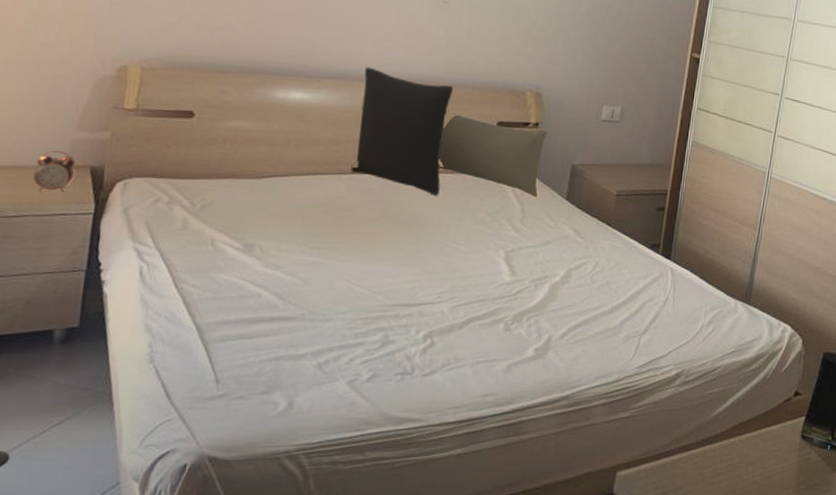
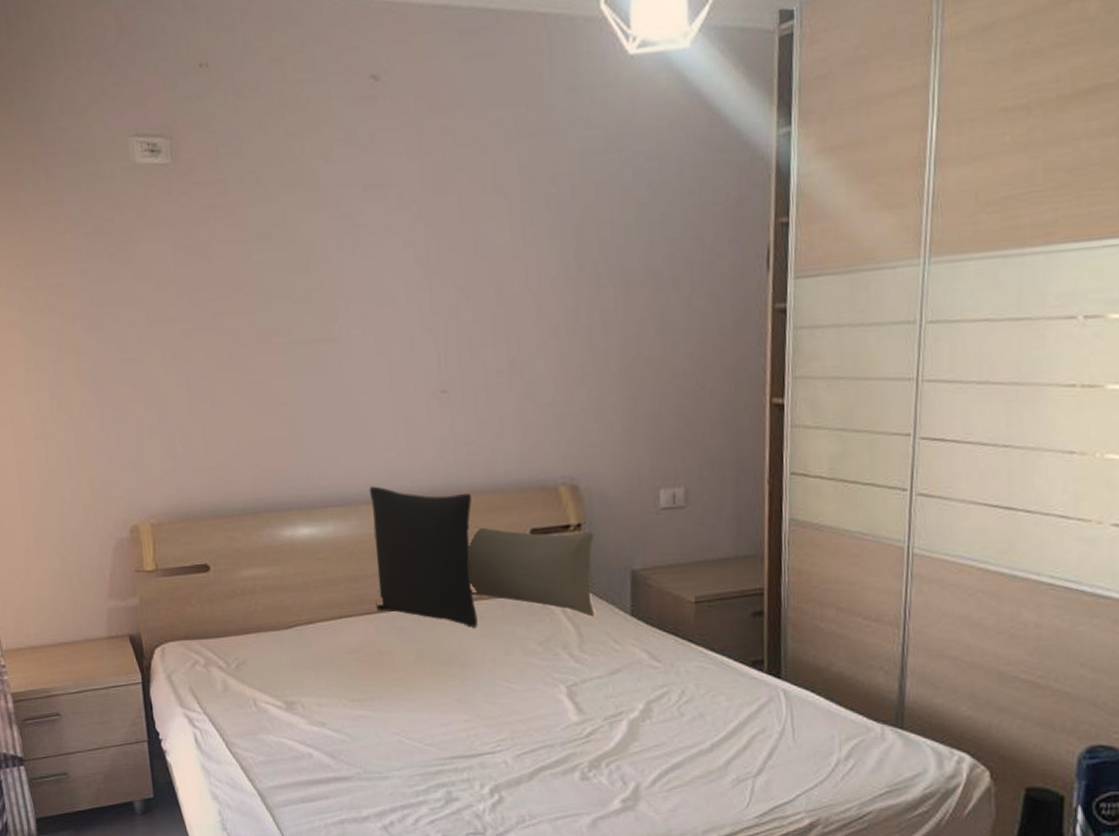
alarm clock: present [33,150,76,193] -> none [82,622,117,666]

